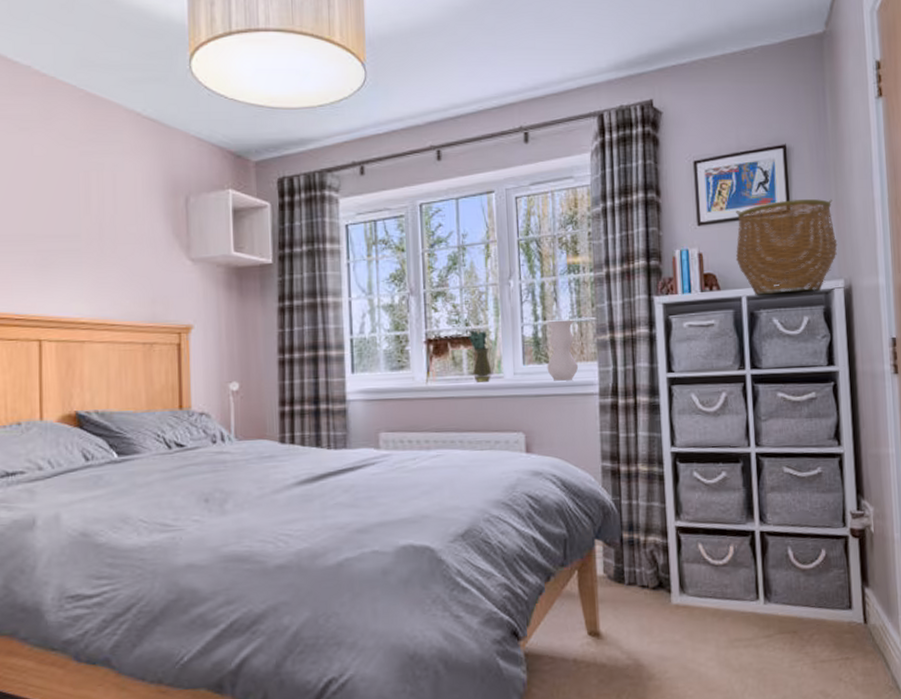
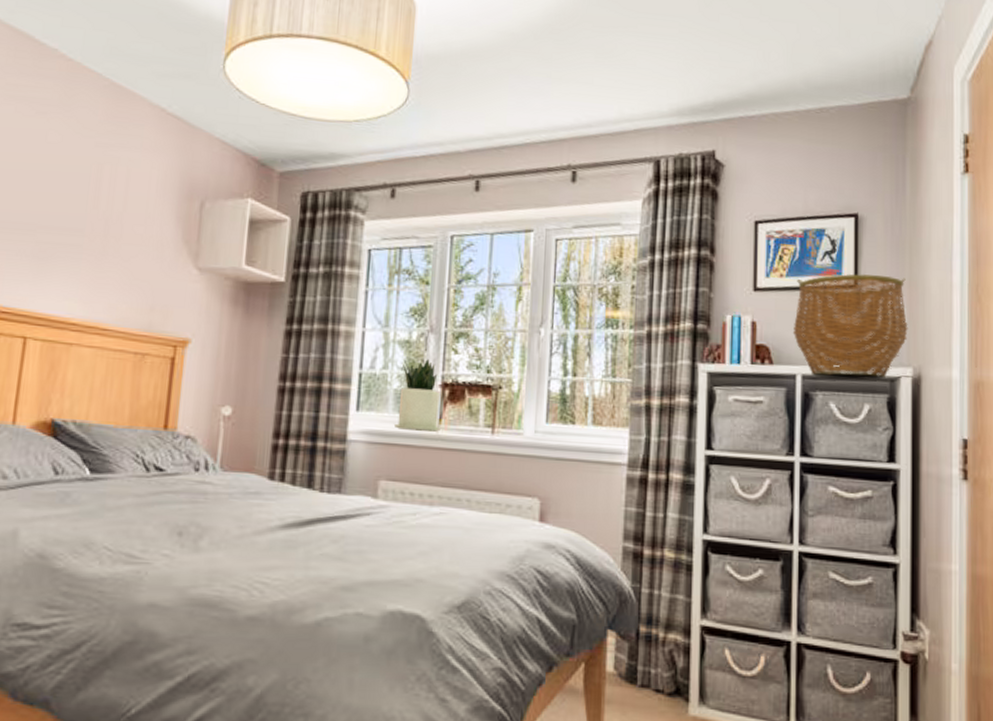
planter: none [386,318,430,385] -> present [393,358,442,432]
vase: present [468,327,492,384] -> none [488,375,511,439]
vase: present [547,320,579,381] -> none [572,377,608,446]

